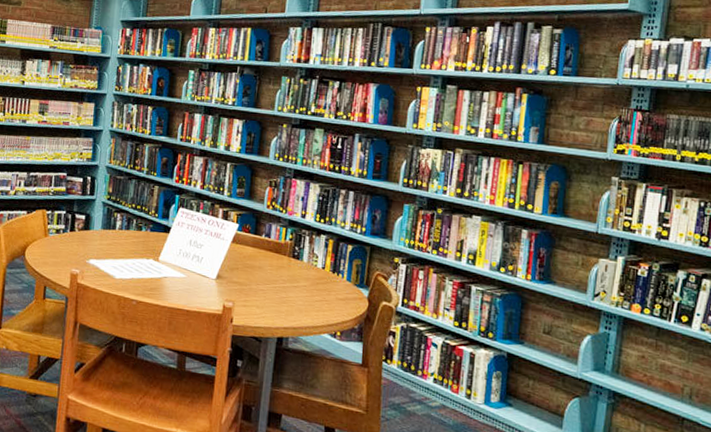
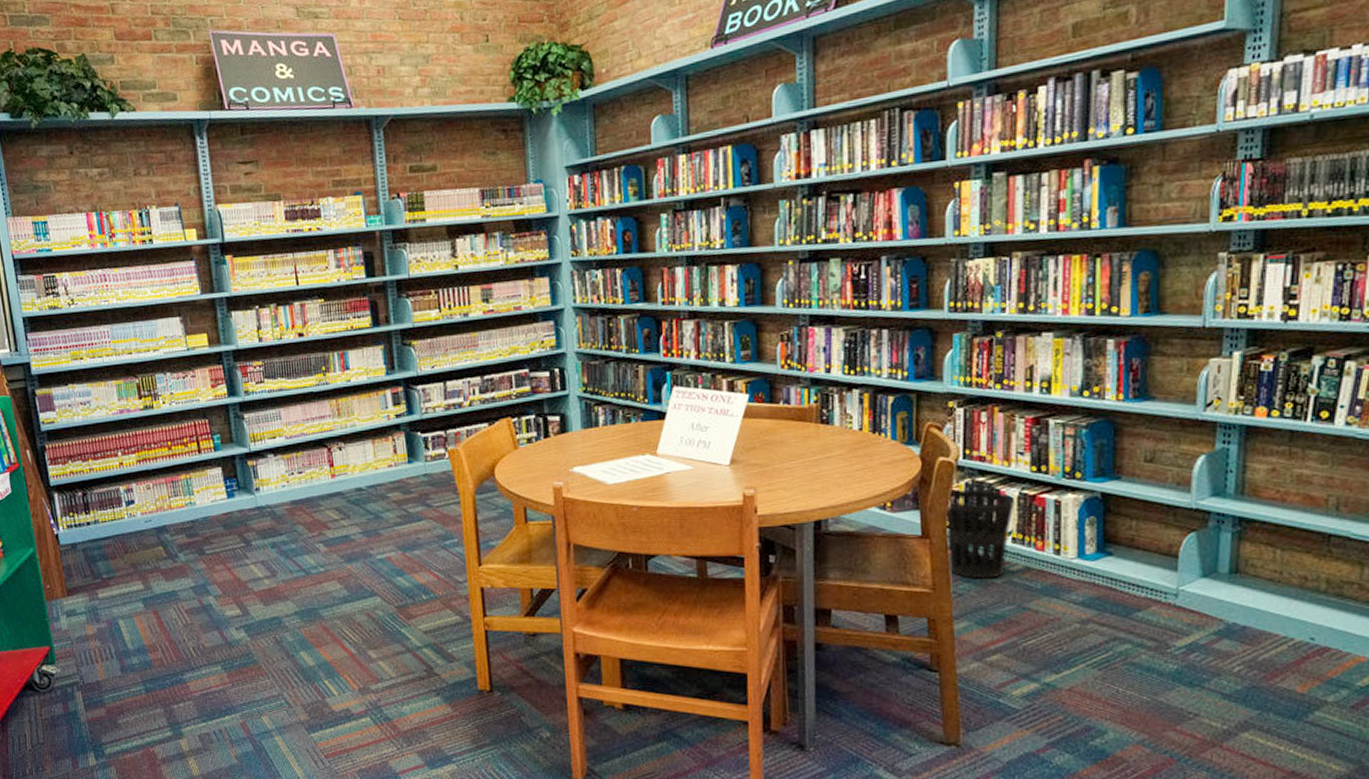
wastebasket: none [380,331,439,410] -> present [946,489,1015,579]

